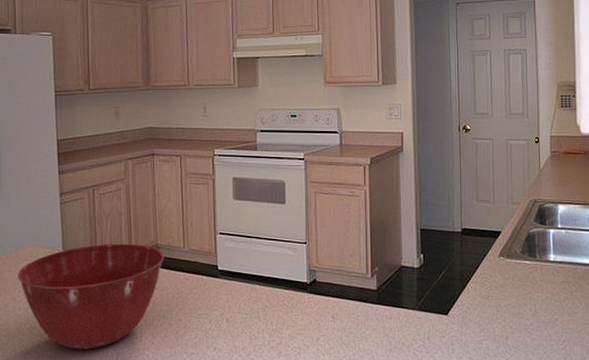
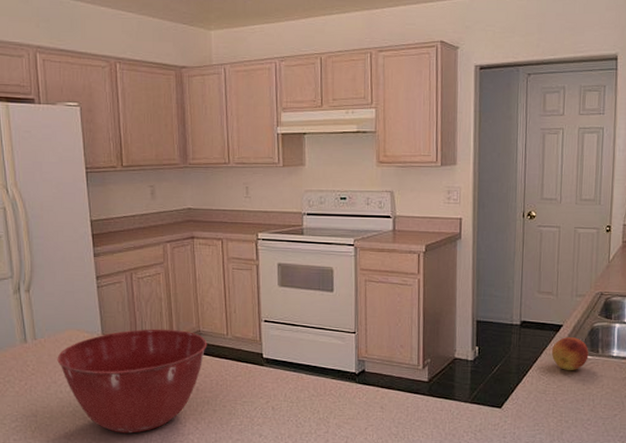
fruit: none [493,243,527,277] -> present [552,337,589,371]

